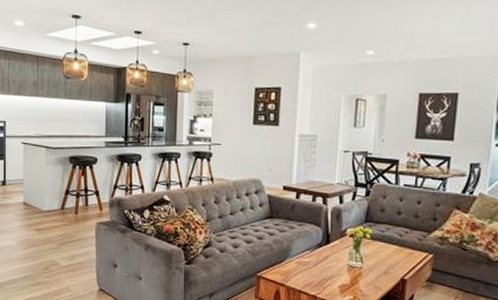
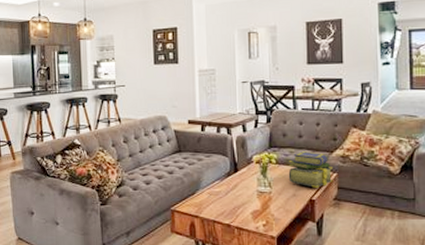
stack of books: none [381,229,430,268] -> present [288,151,333,188]

